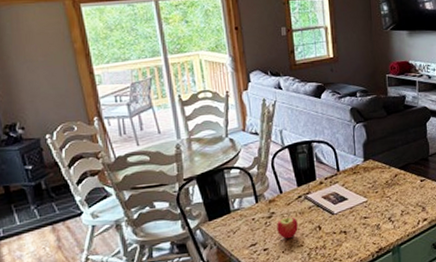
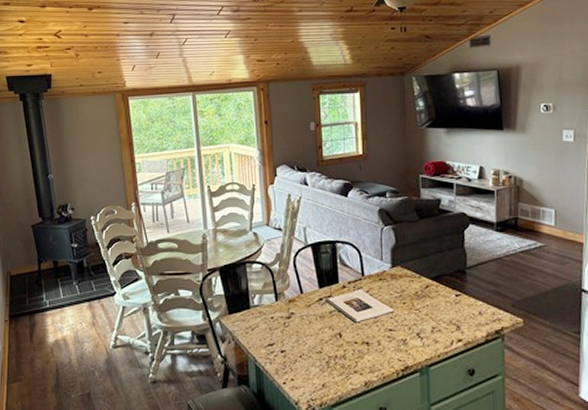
apple: present [277,213,298,239] -> none [296,315,317,343]

